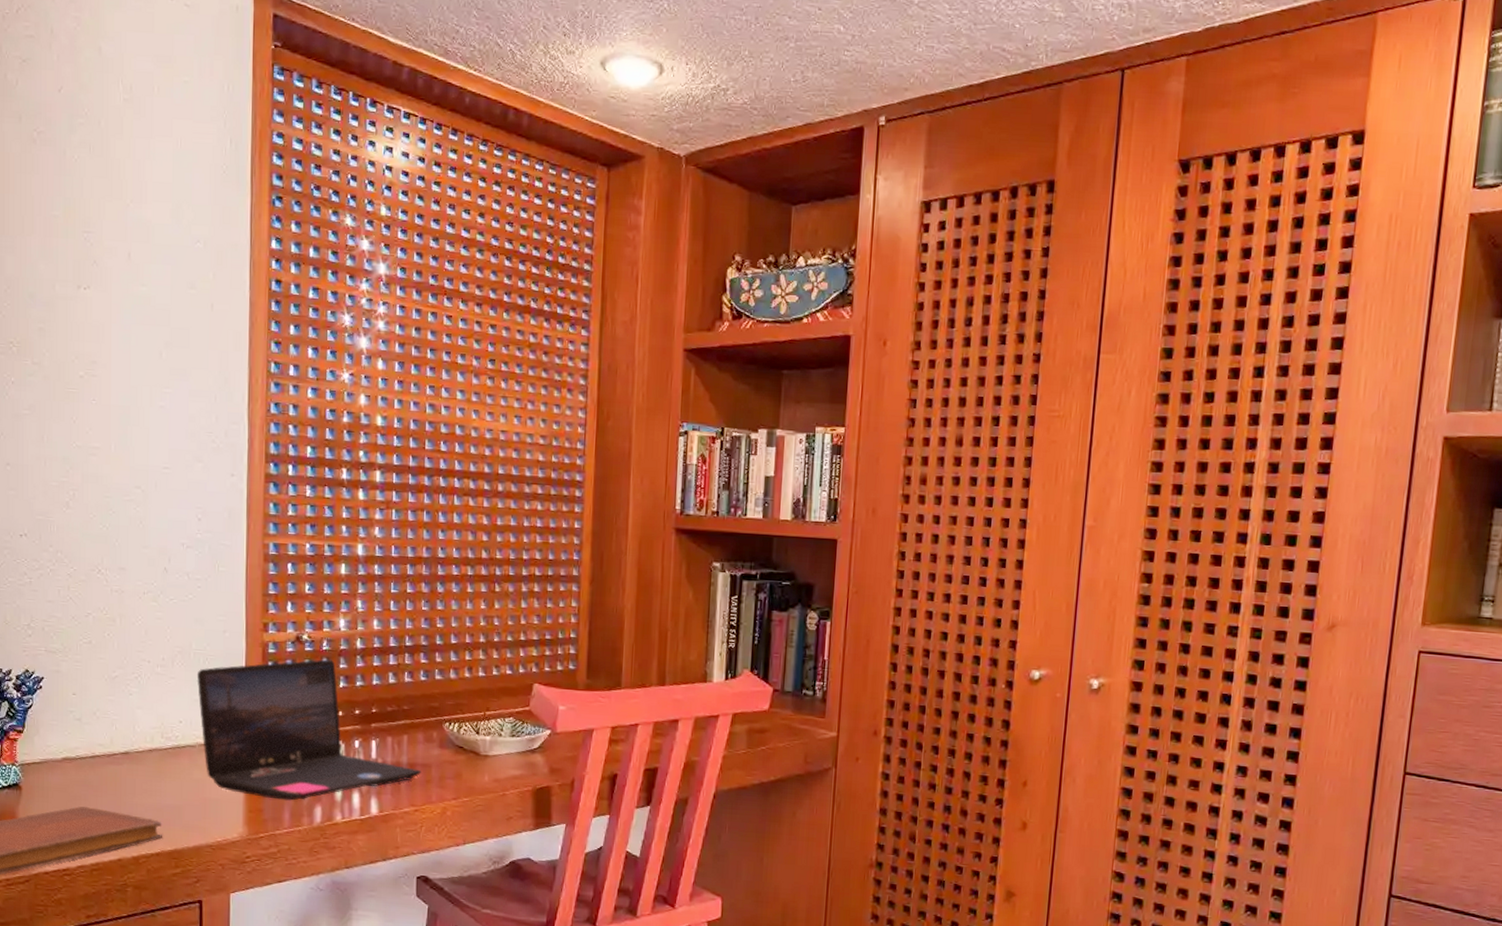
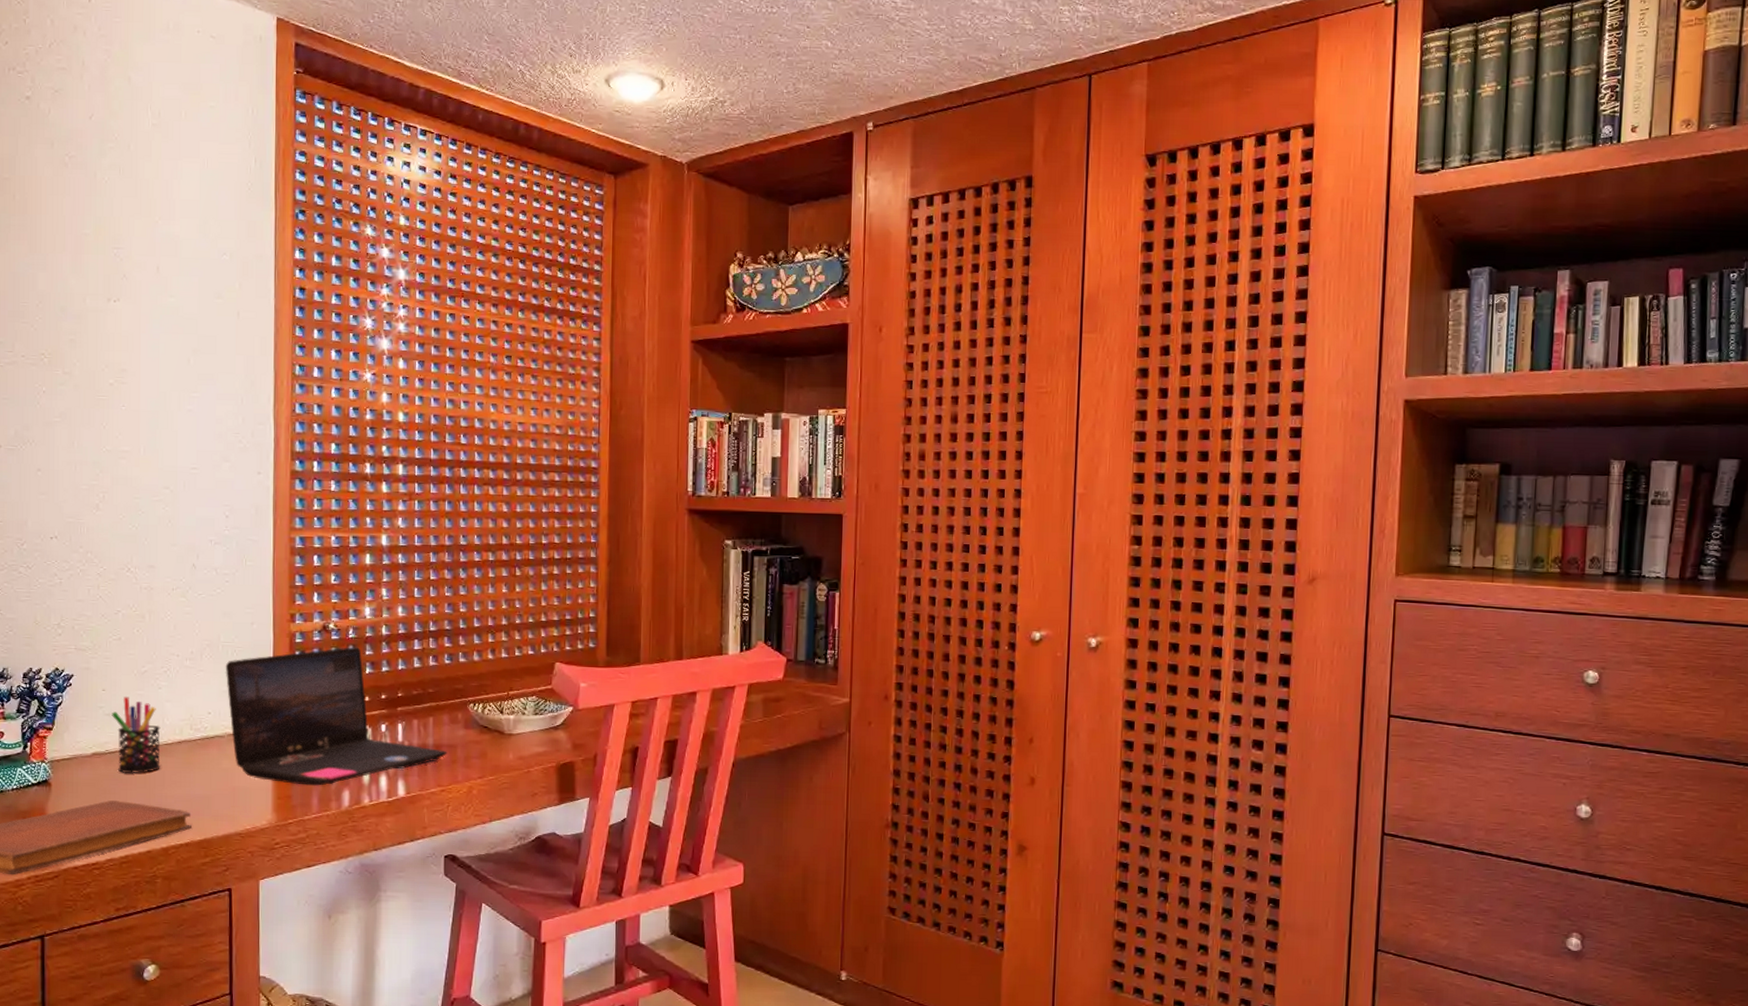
pen holder: none [82,701,132,781] -> present [112,696,161,774]

